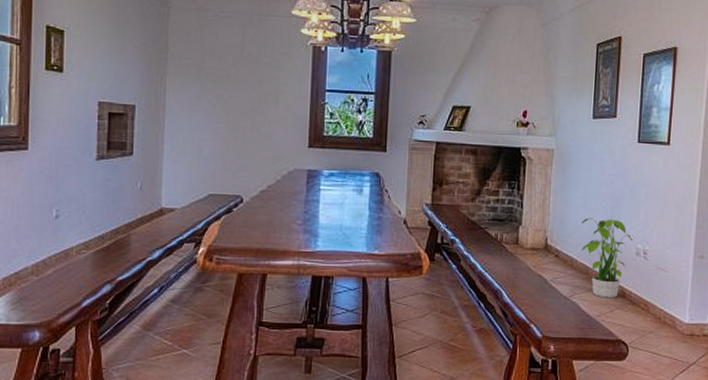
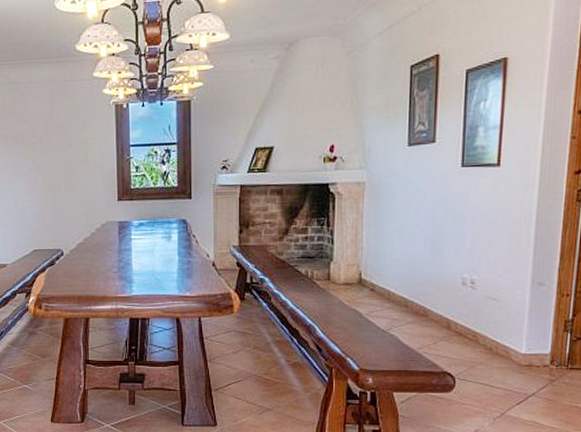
potted plant: present [581,216,635,298] -> none [398,246,461,330]

